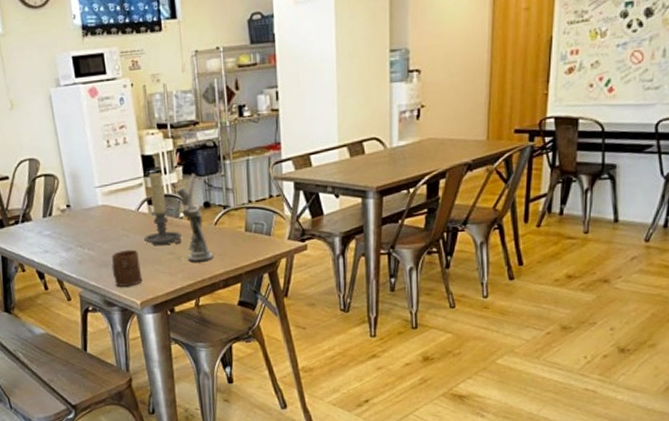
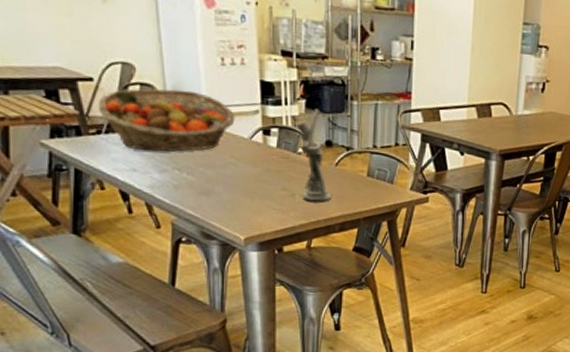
fruit basket: none [13,174,123,234] -> present [97,88,235,152]
cup: present [111,249,143,287] -> none [214,179,249,221]
candle holder: present [143,172,182,246] -> none [254,101,299,182]

